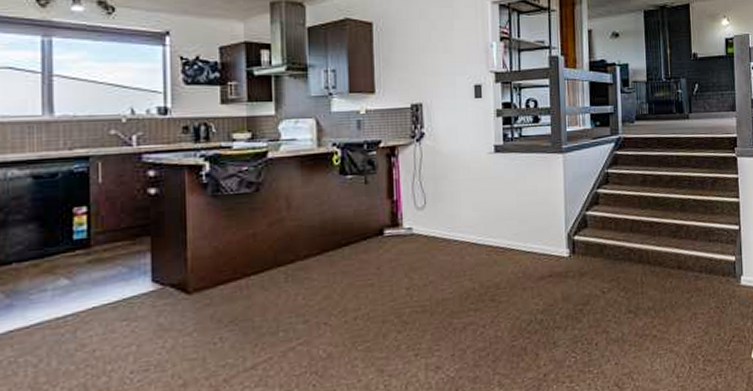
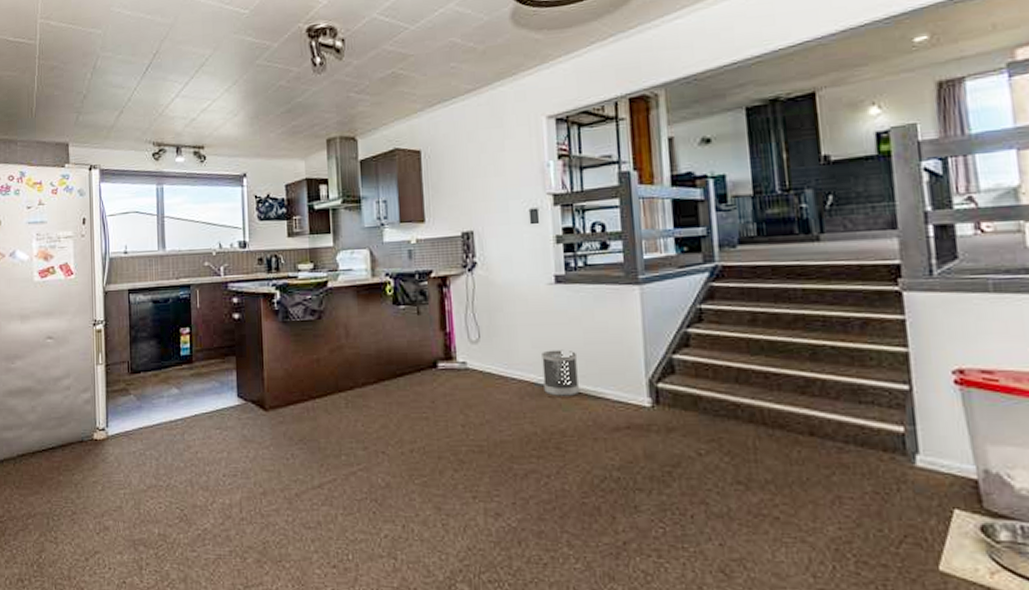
wastebasket: none [481,211,512,254] -> present [542,349,579,396]

